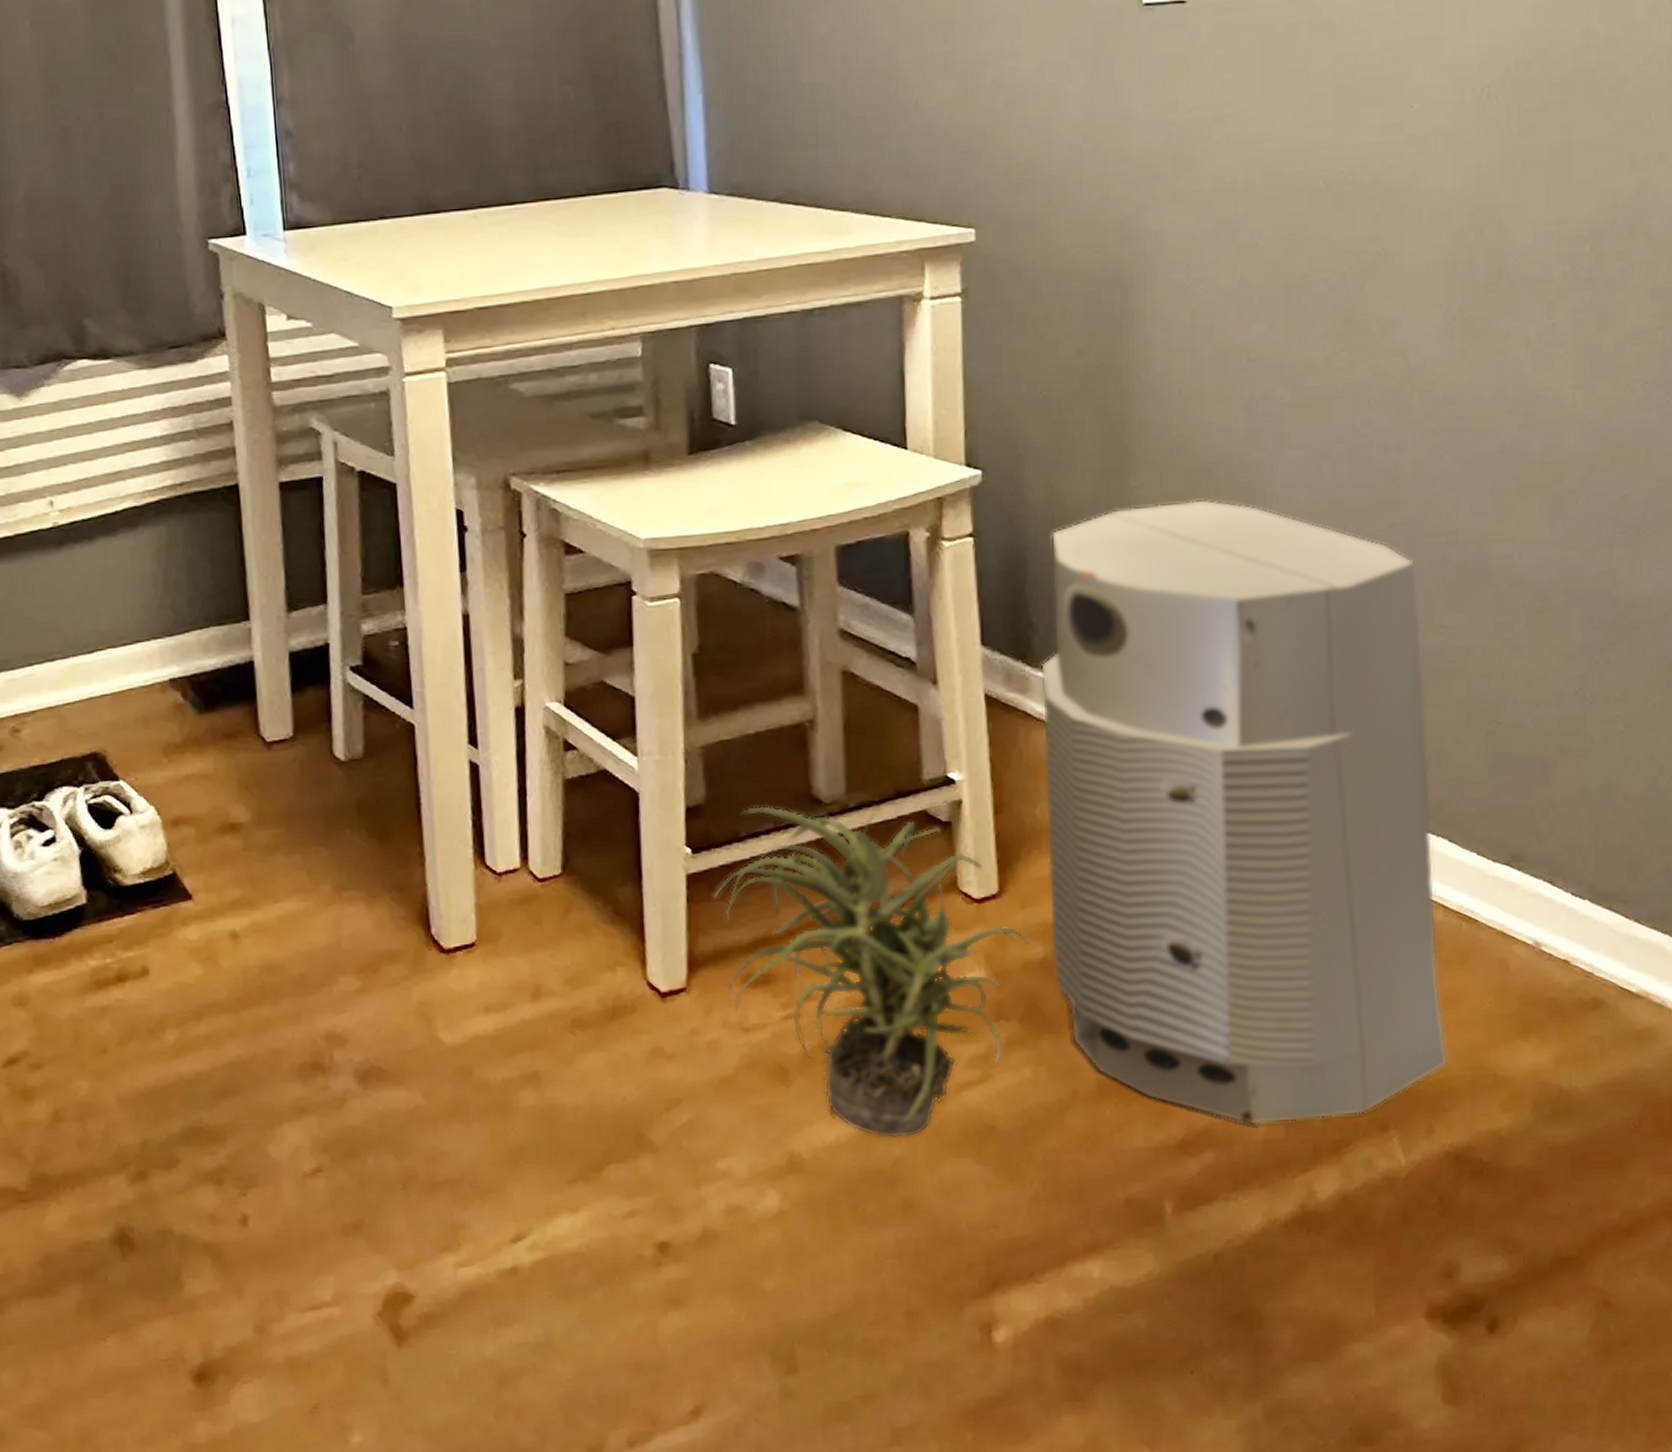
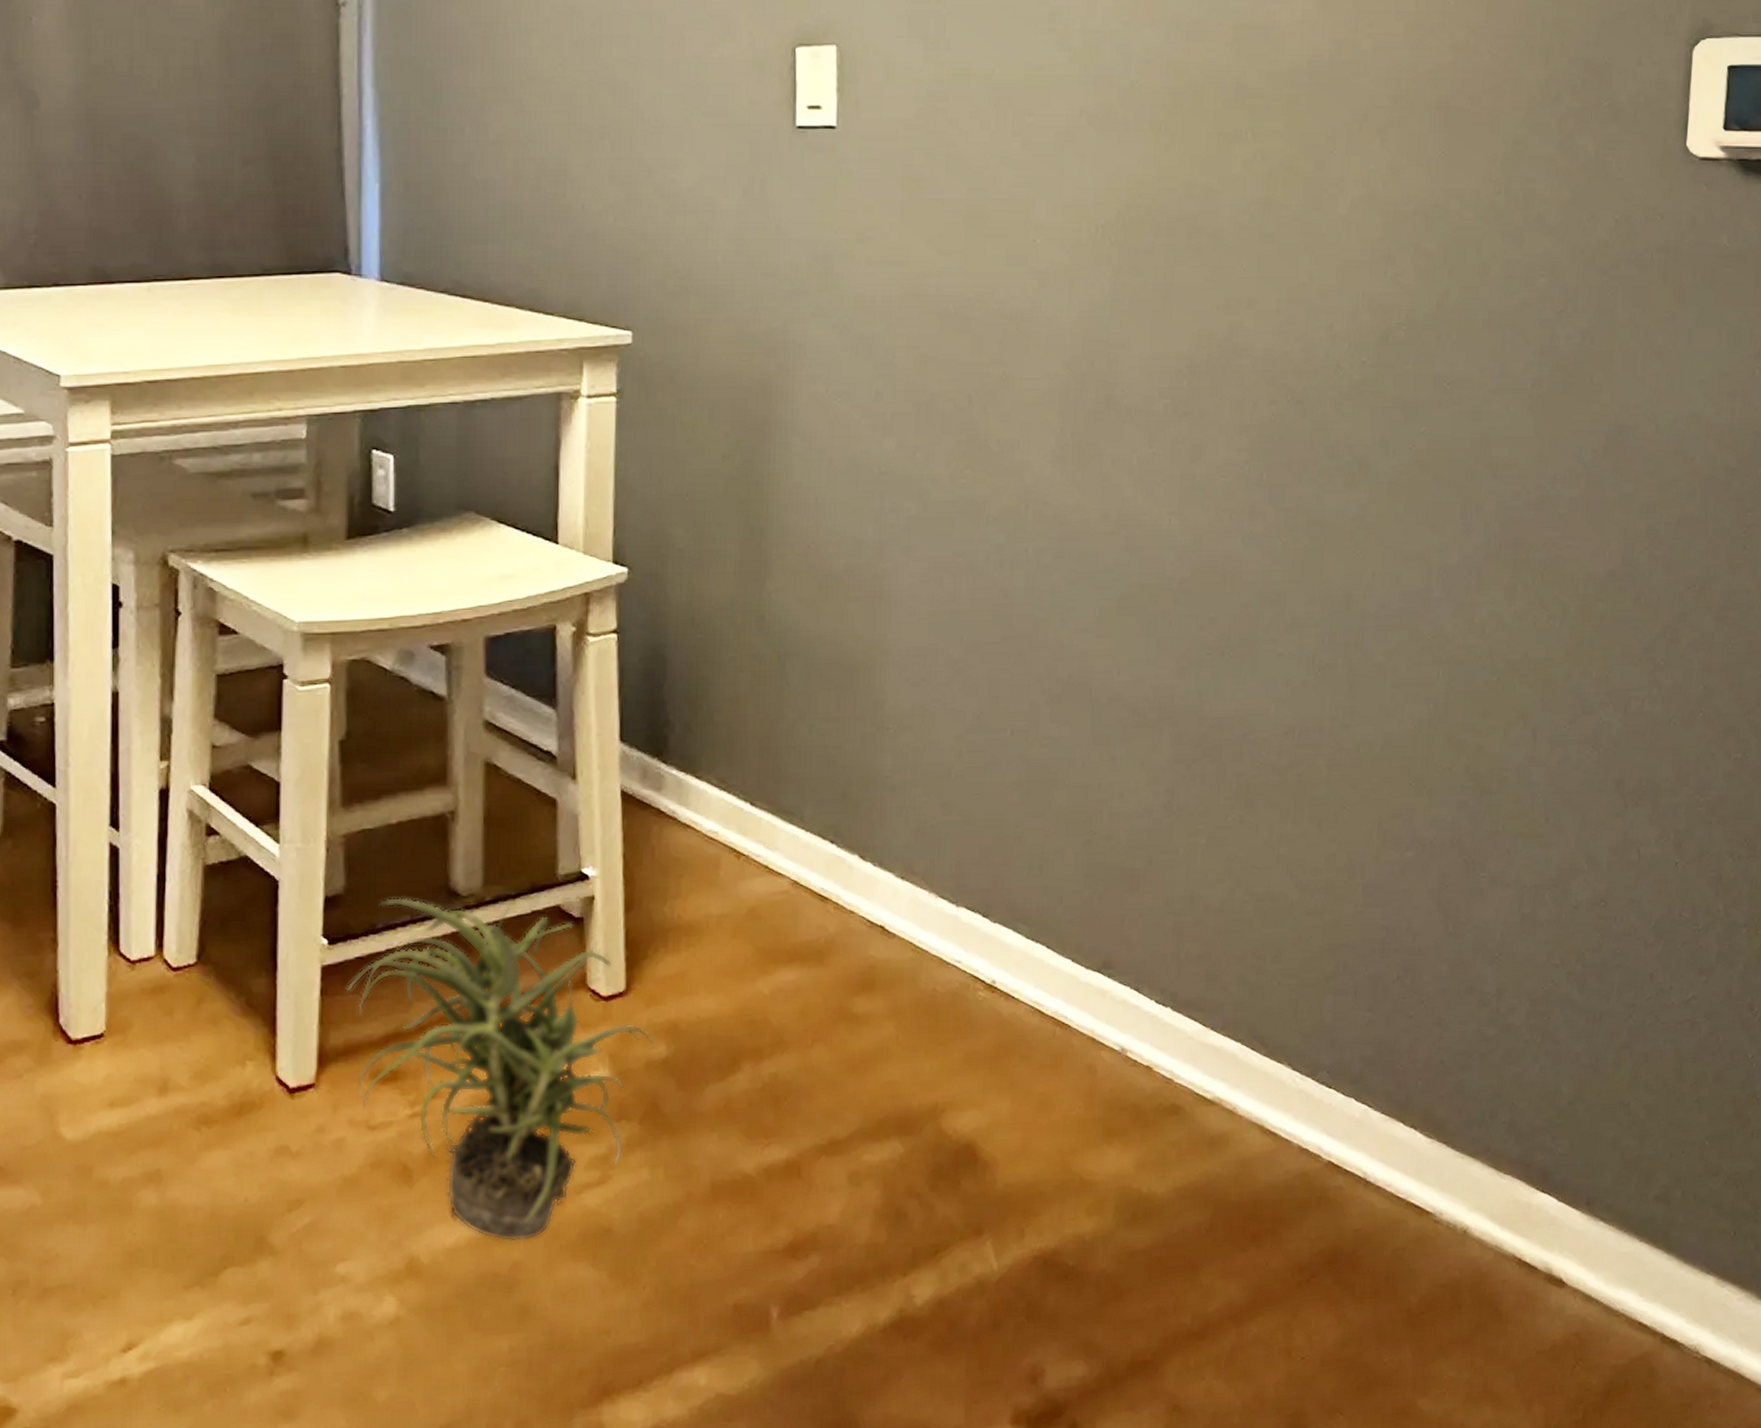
air purifier: present [1041,498,1448,1125] -> none [673,605,1040,1228]

